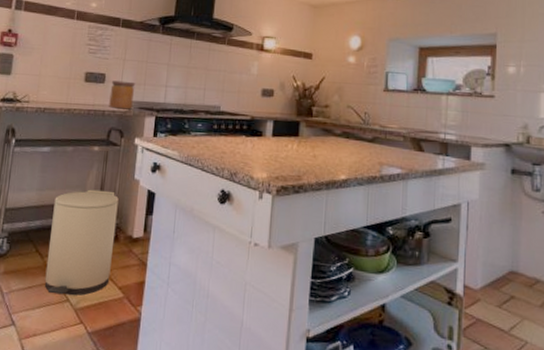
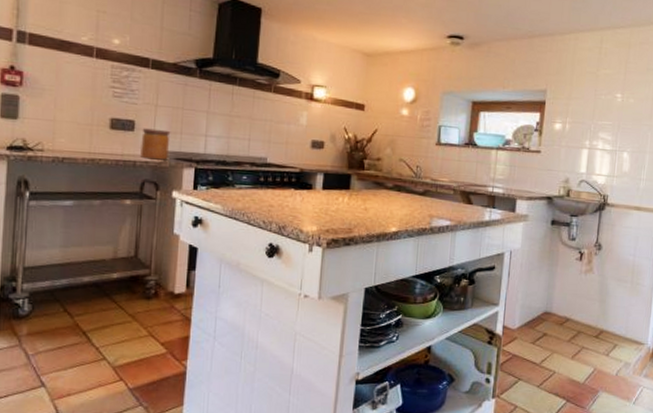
pedal bin: present [45,189,119,295] -> none [76,245,157,354]

